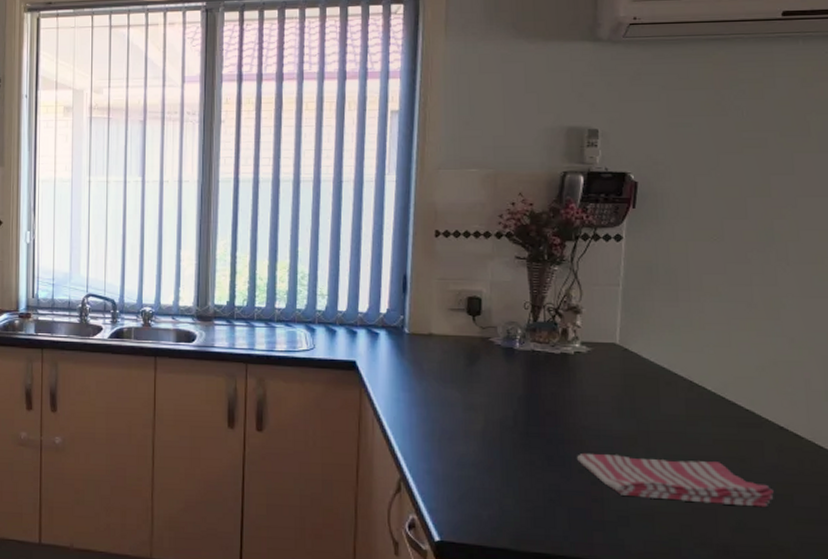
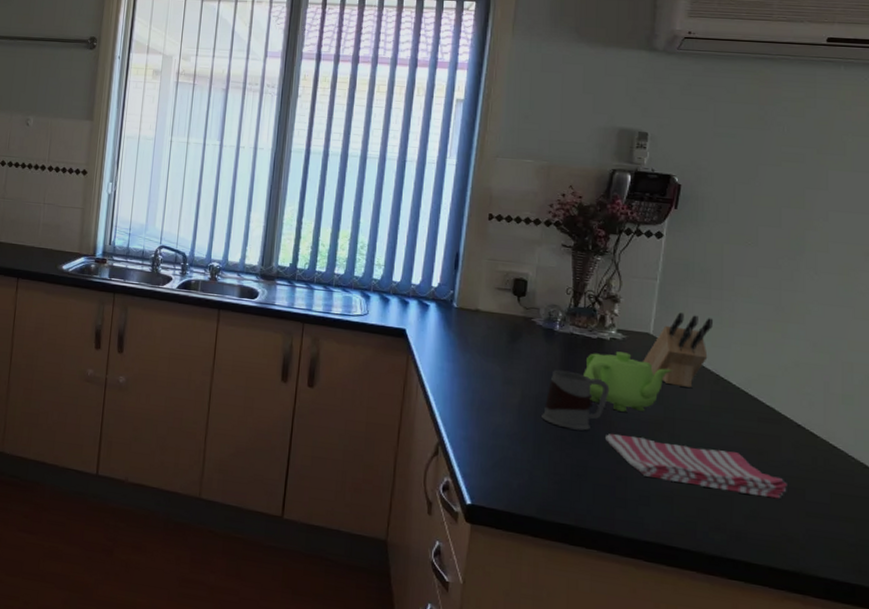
mug: none [508,390,578,453] -> present [541,370,610,431]
teapot: none [549,365,644,429] -> present [583,351,673,412]
knife block: none [611,318,682,397] -> present [643,312,713,387]

